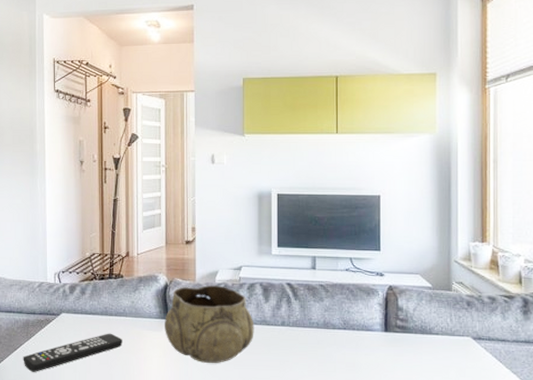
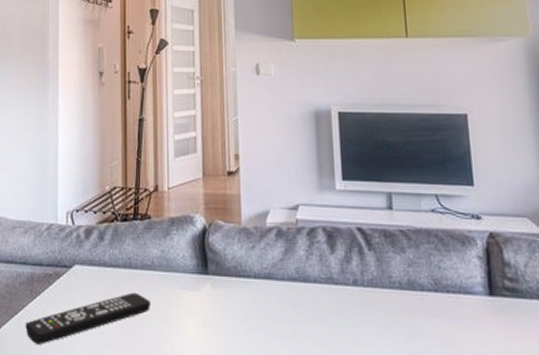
decorative bowl: present [165,285,254,364] -> none [203,229,319,337]

